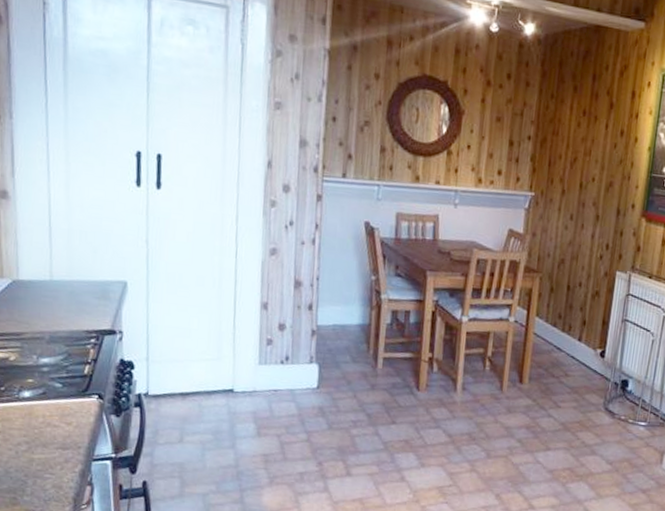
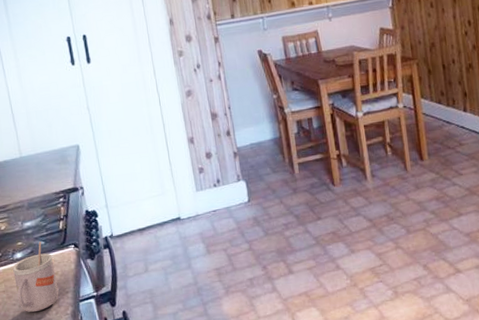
mug: none [15,383,70,463] -> present [12,241,59,313]

